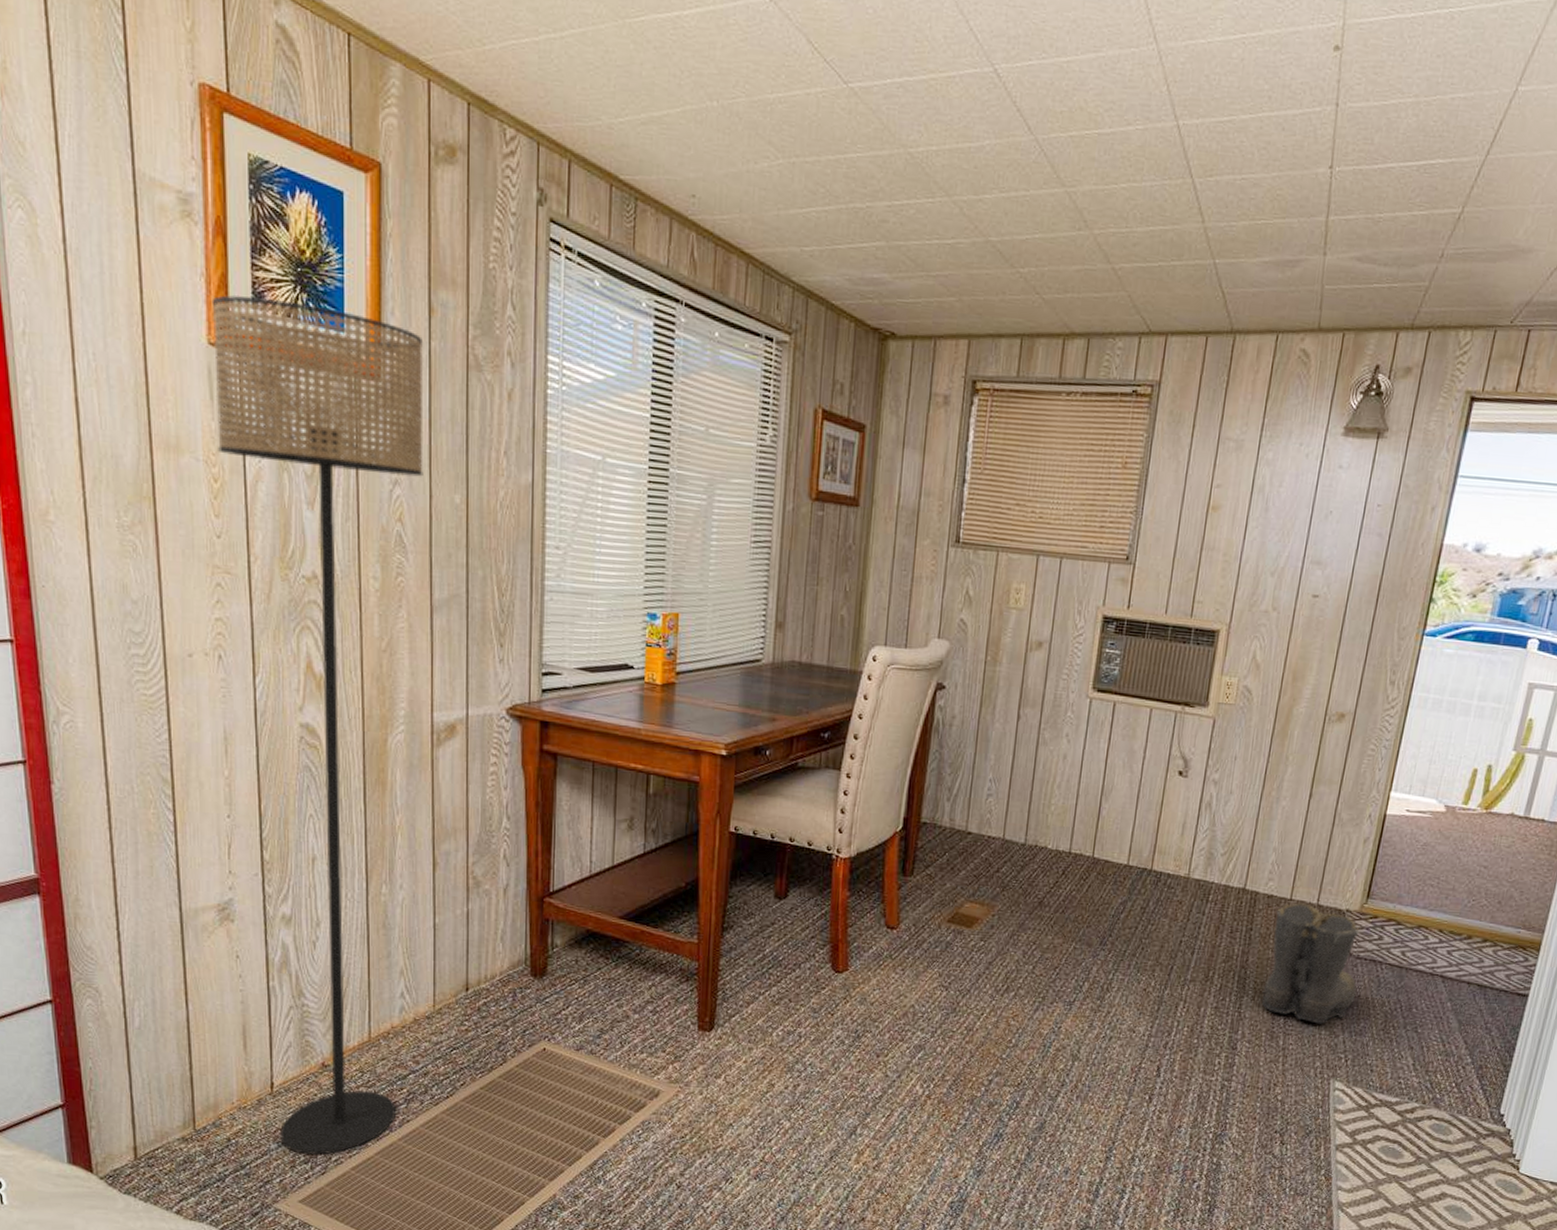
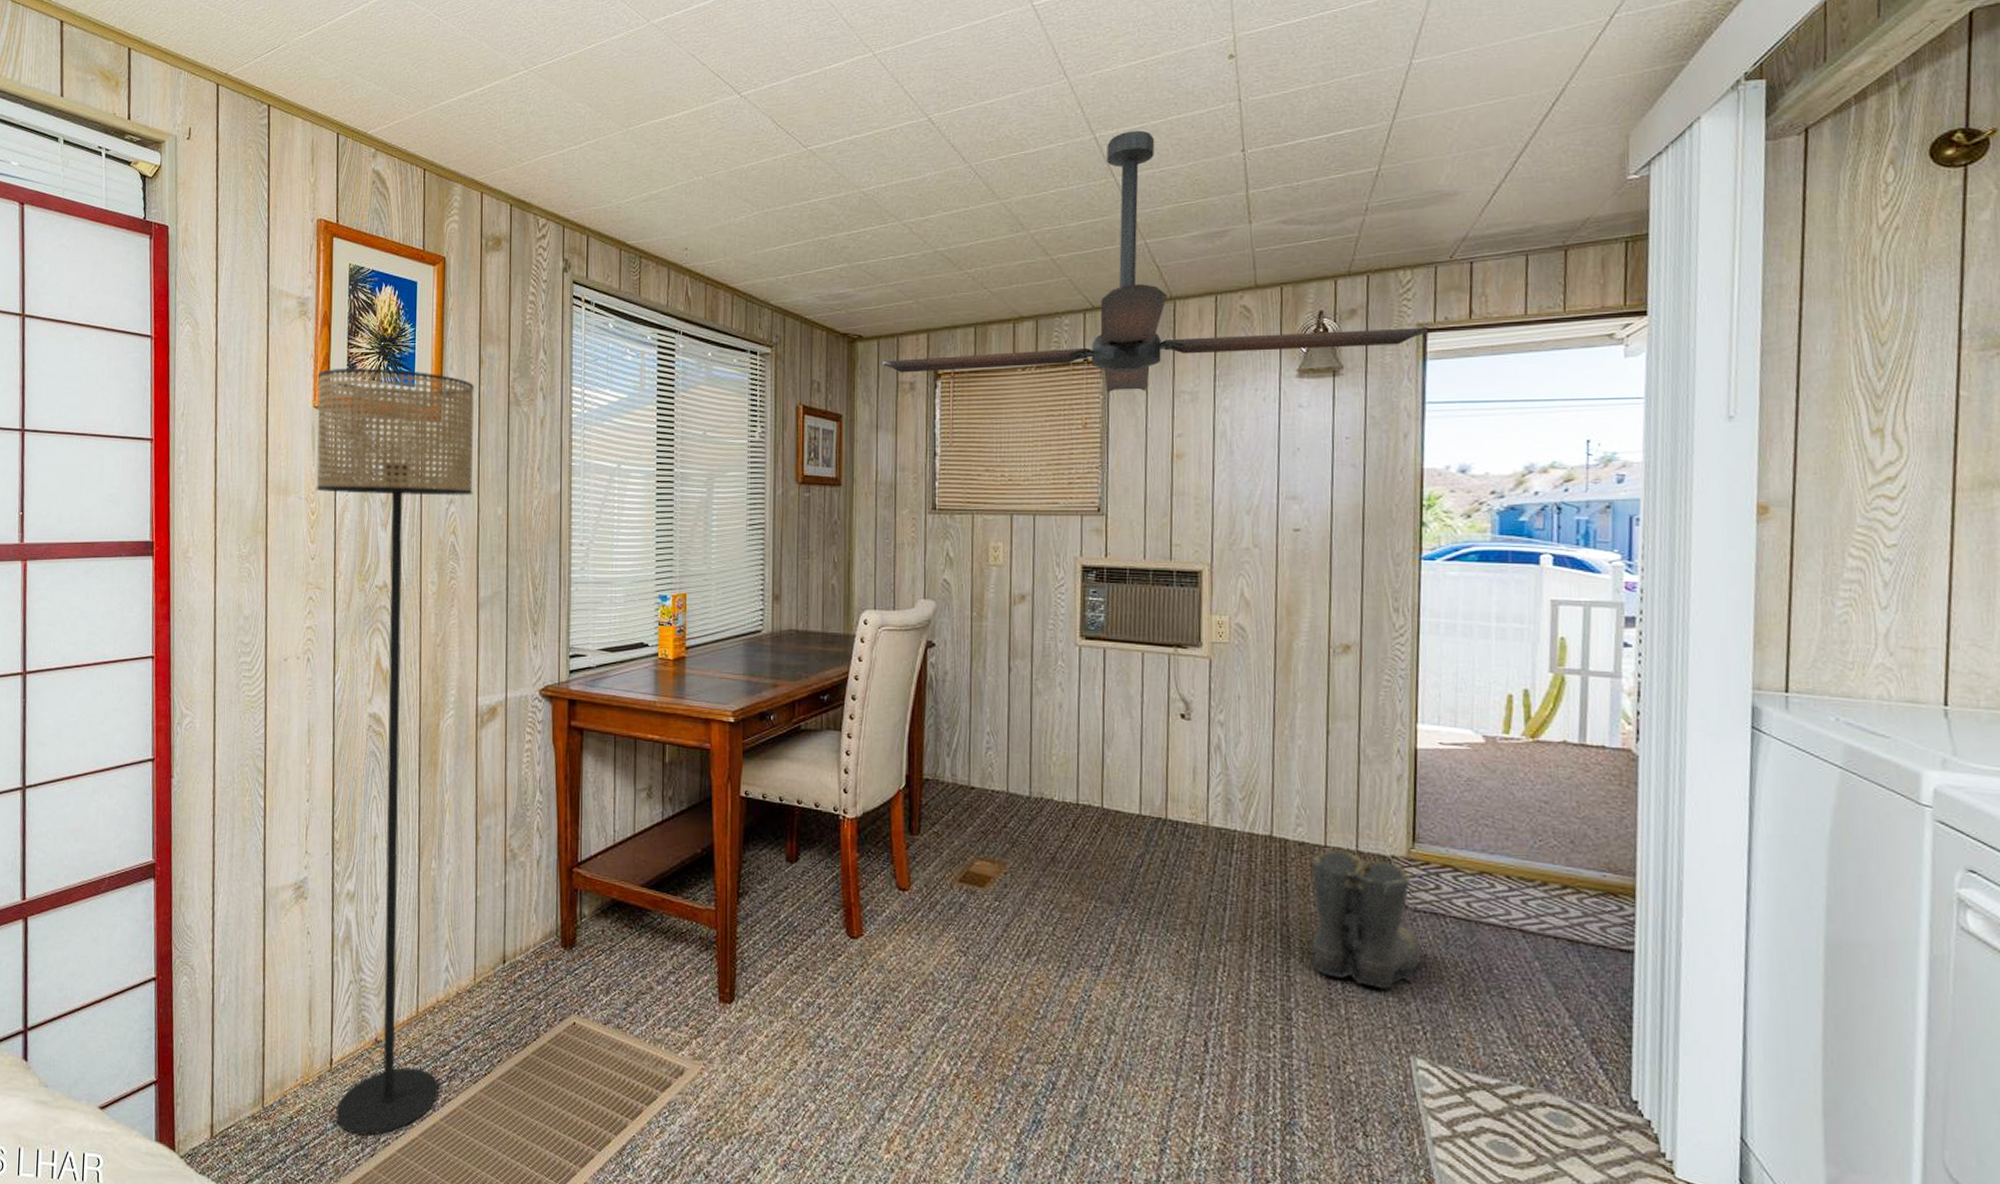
ceiling fan: none [915,123,1475,434] -> present [882,130,1428,393]

